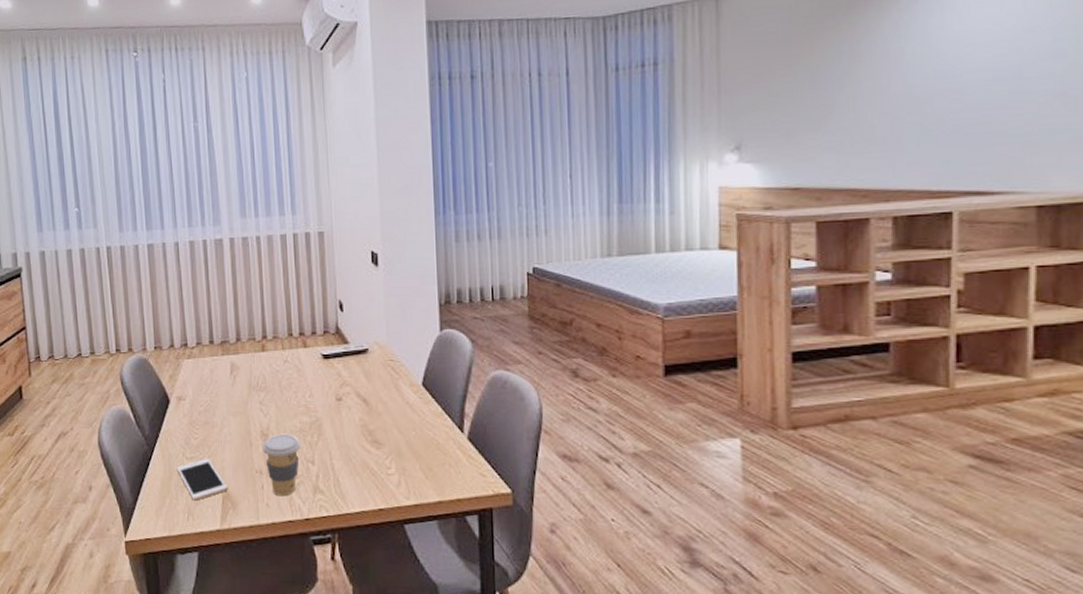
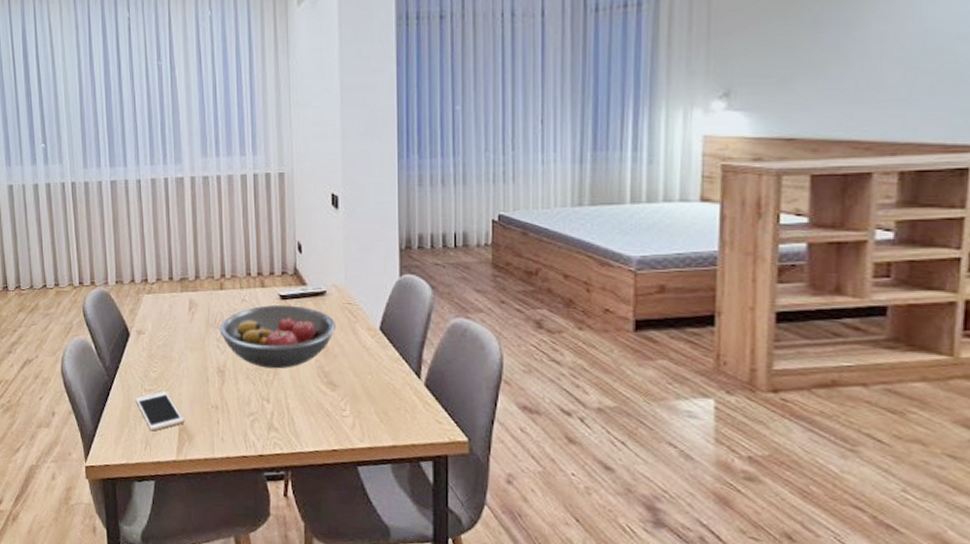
fruit bowl: none [261,364,379,430] -> present [219,304,336,369]
coffee cup: present [263,433,300,497] -> none [219,371,256,432]

